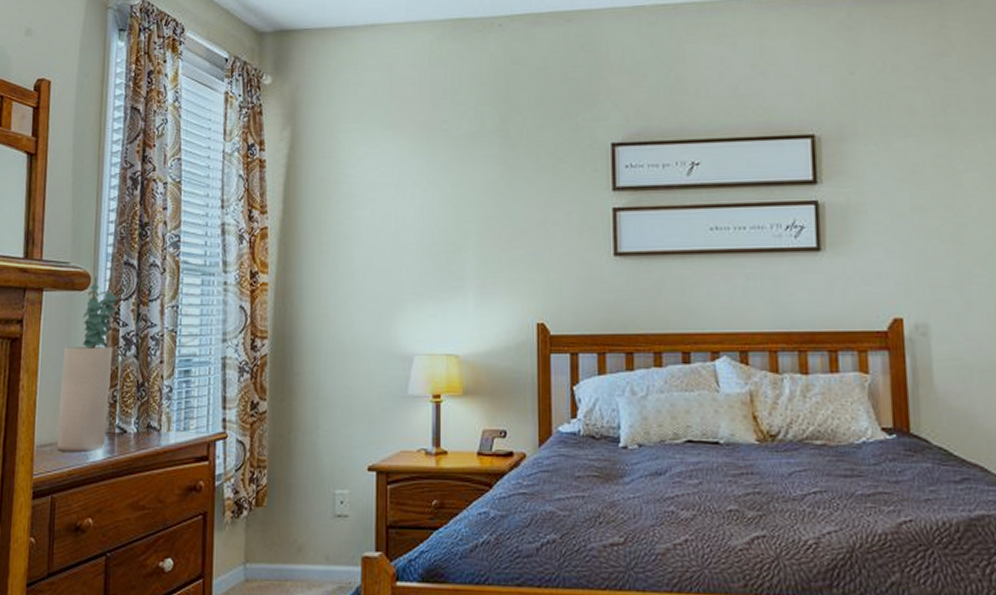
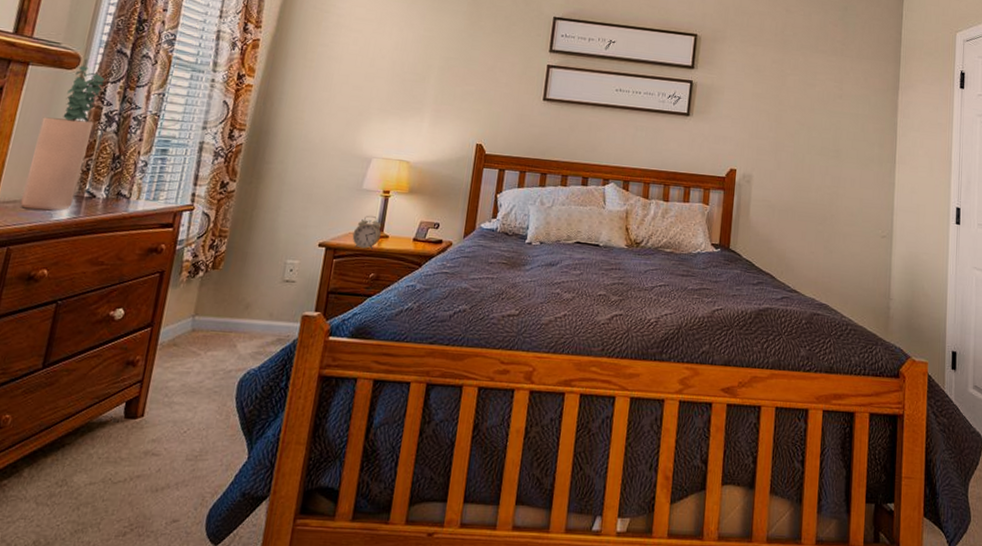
alarm clock: none [405,427,439,470] -> present [352,215,382,249]

